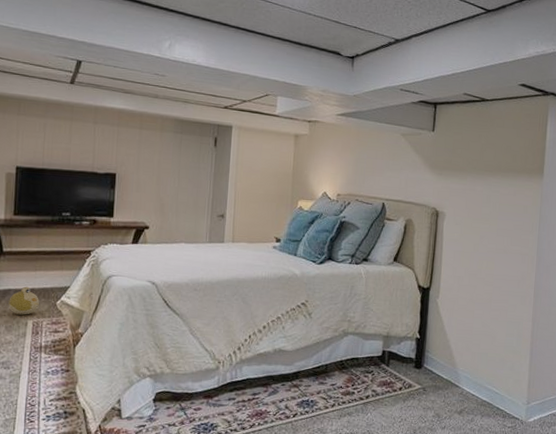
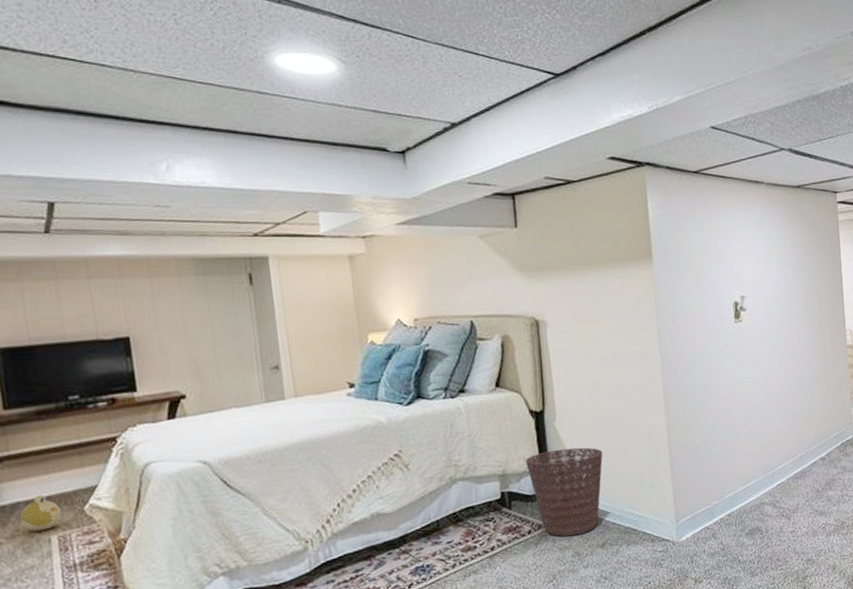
basket: none [407,322,474,399] -> present [525,447,603,536]

